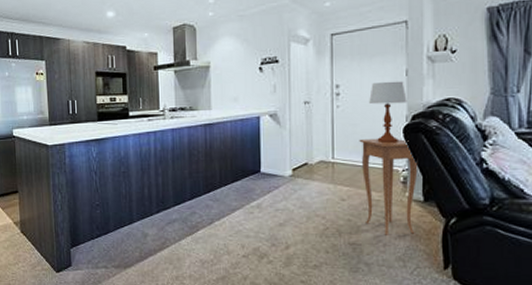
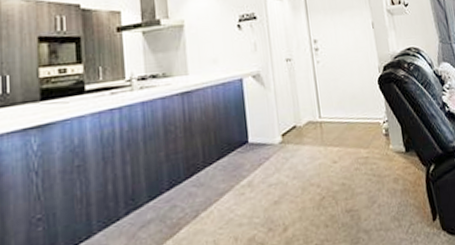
side table: present [359,138,418,235] -> none [342,90,404,195]
table lamp: present [369,81,407,144] -> none [345,33,377,96]

